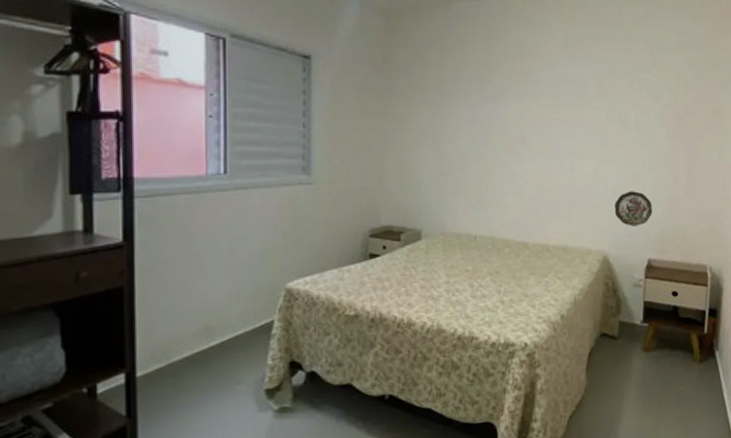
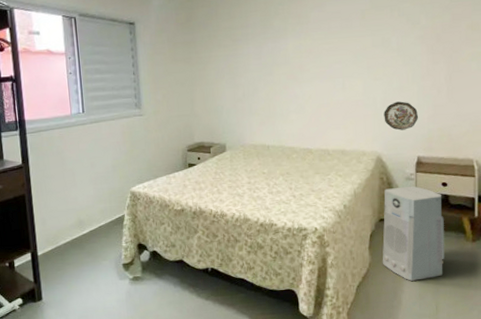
air purifier: none [600,294,672,410] -> present [382,186,444,281]

